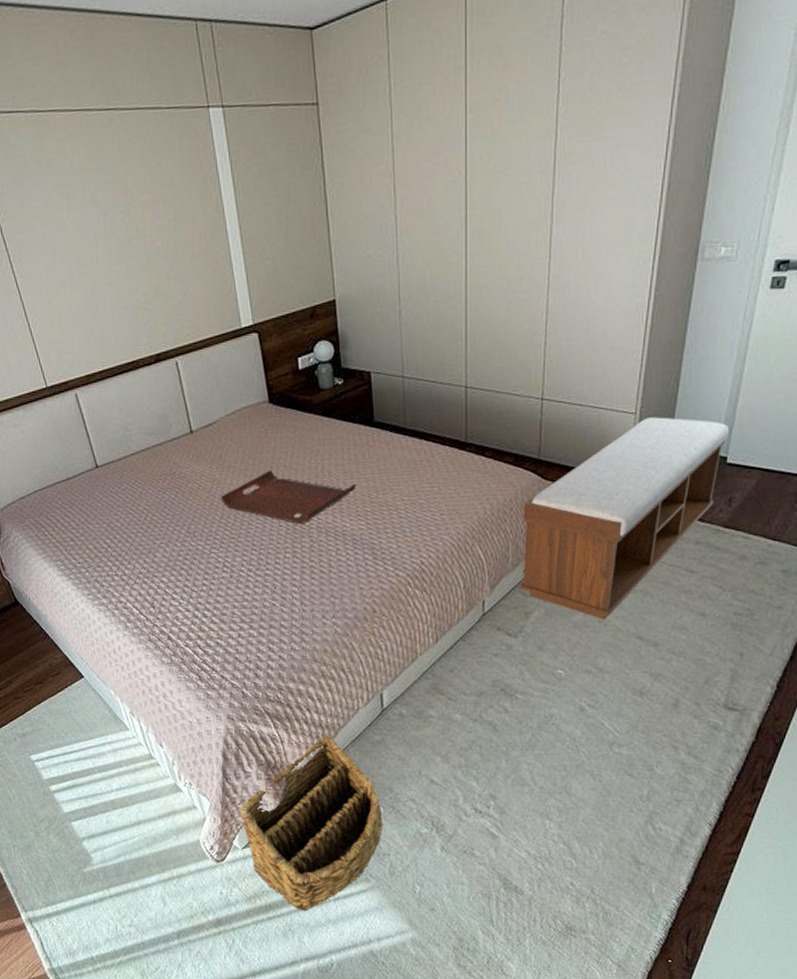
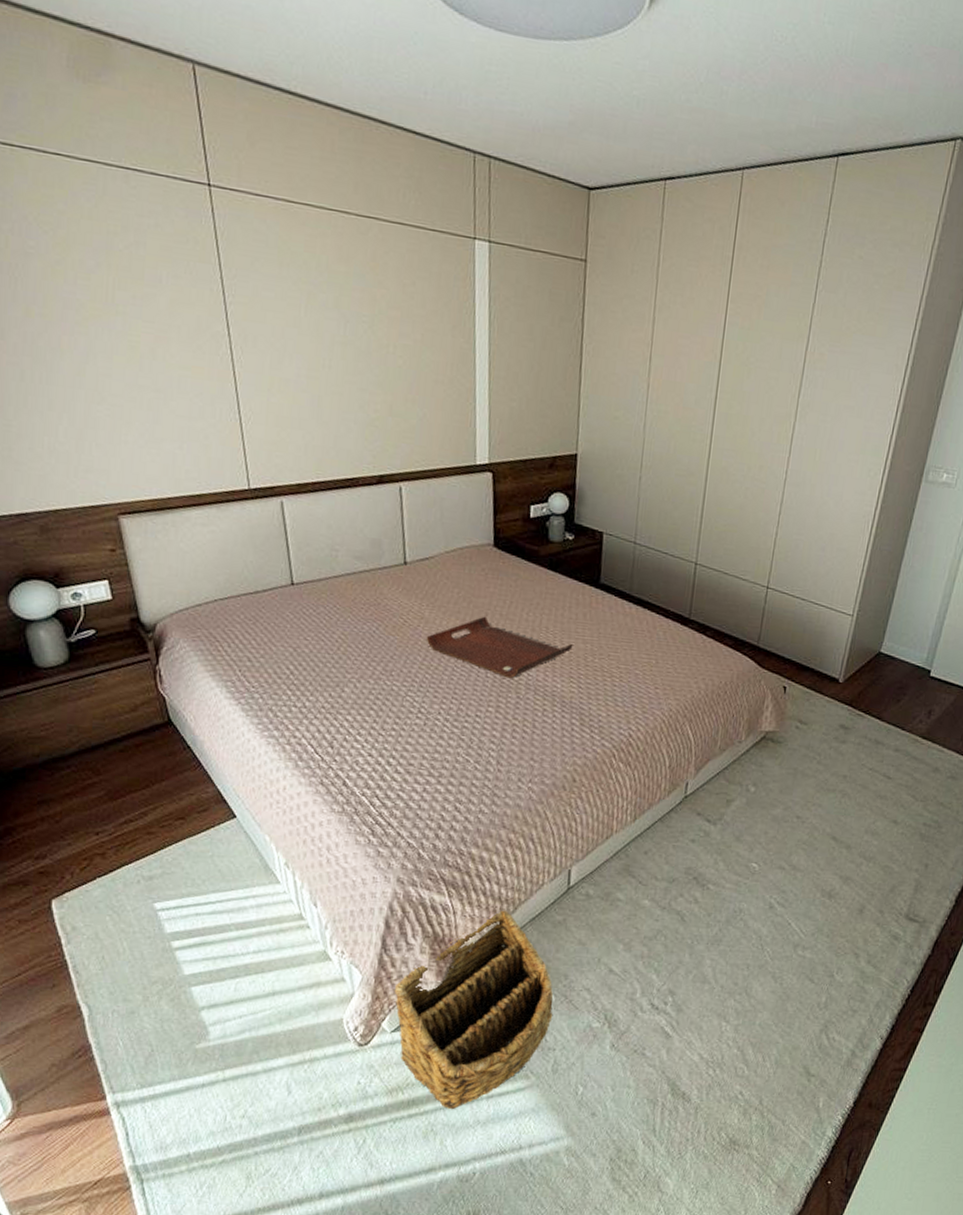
bench: present [519,417,729,621] -> none [724,621,935,817]

